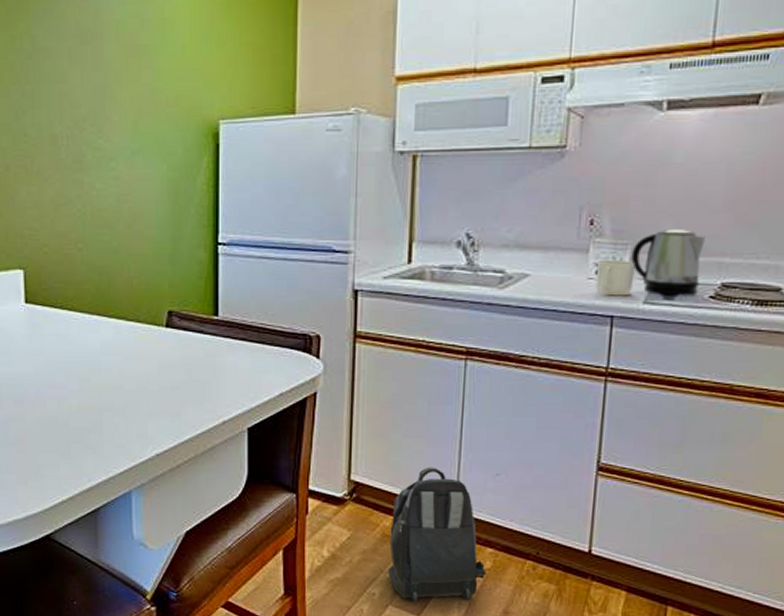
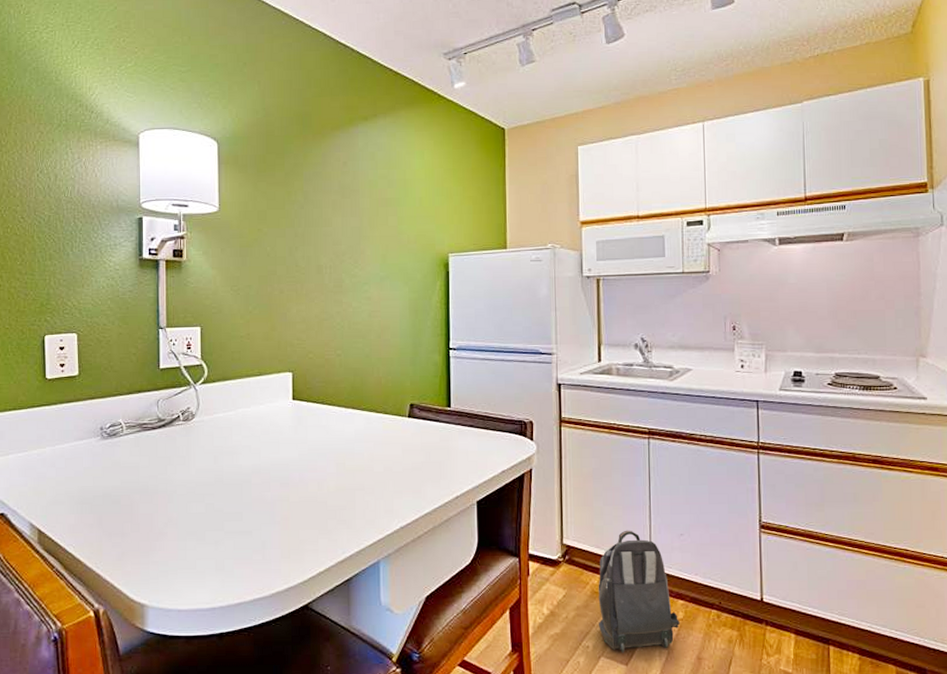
mug: present [595,259,636,296] -> none [741,356,770,385]
kettle: present [631,229,706,296] -> none [766,332,819,384]

